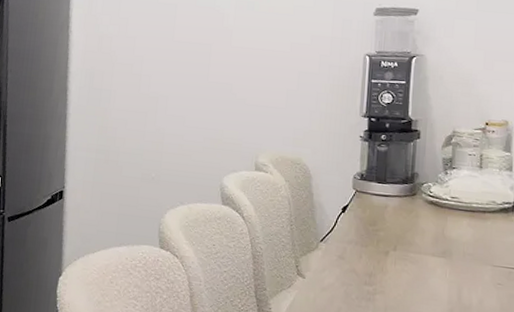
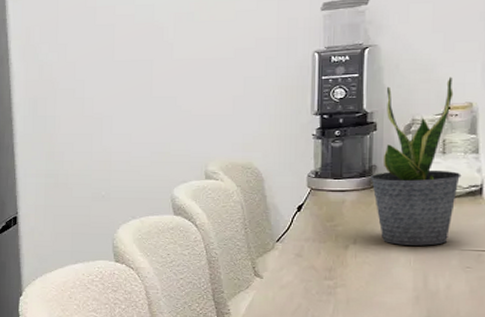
potted plant: none [411,93,496,259] -> present [369,77,462,246]

